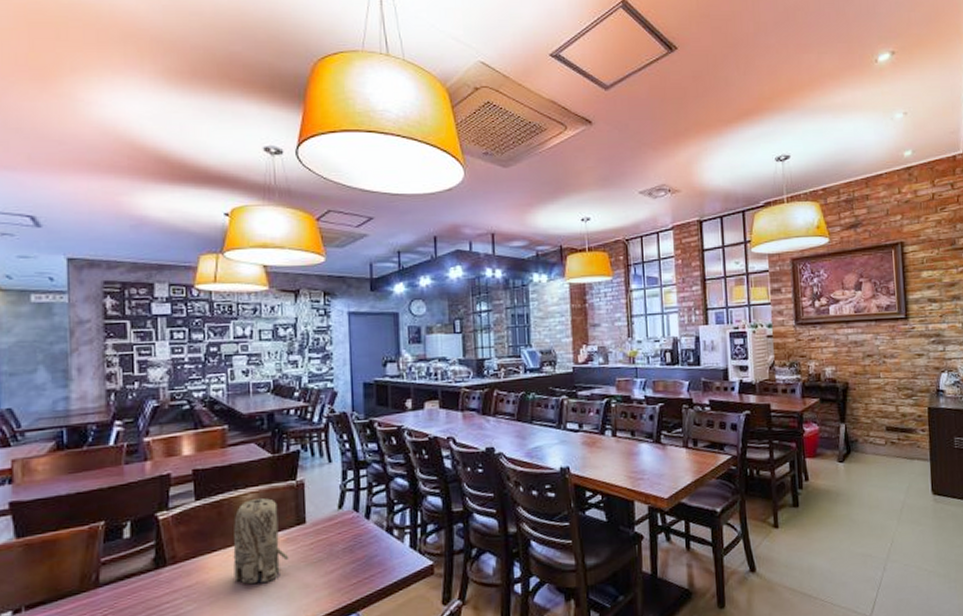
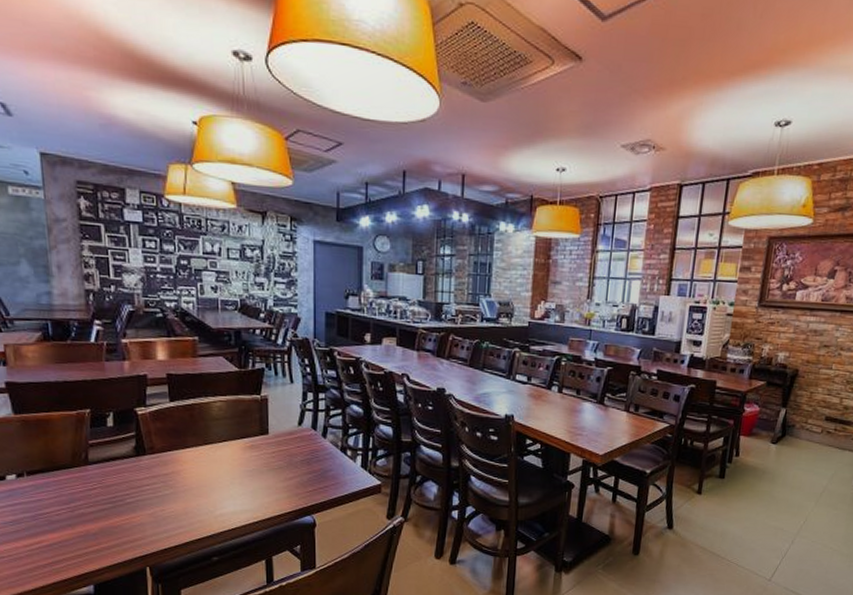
toy elephant: present [233,498,289,584] -> none [204,407,254,479]

